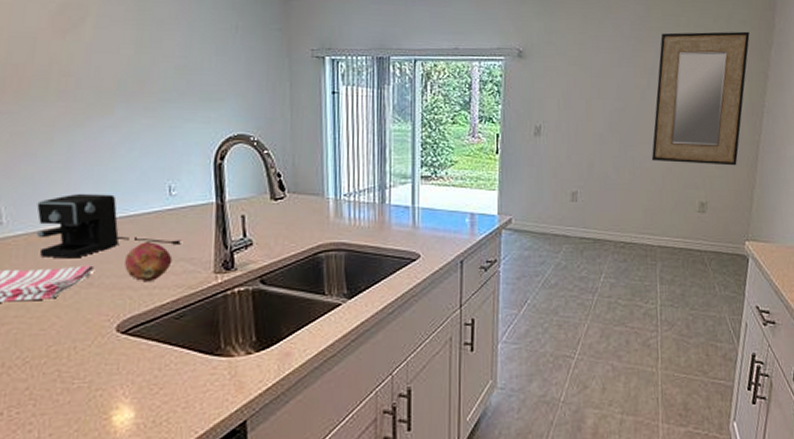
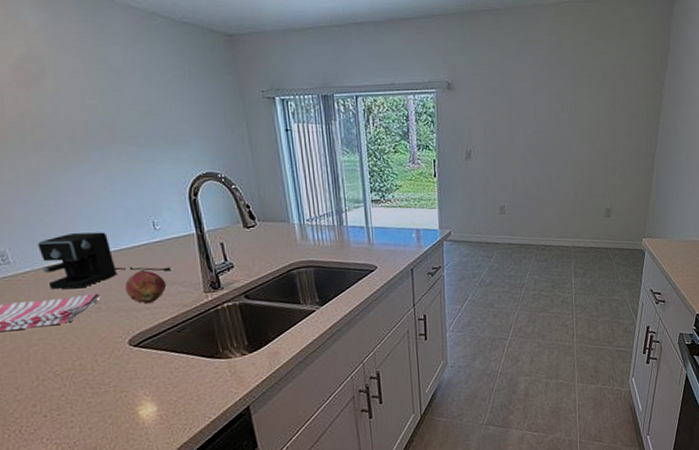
home mirror: present [652,31,750,166] -> none [565,56,648,177]

